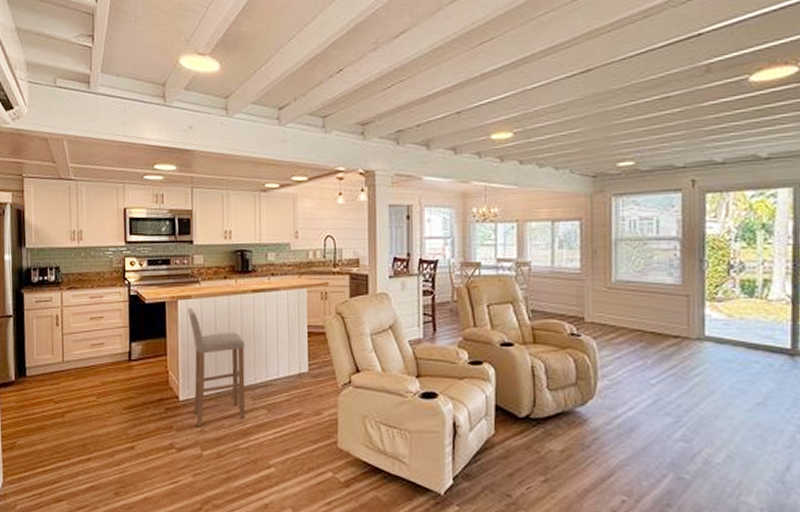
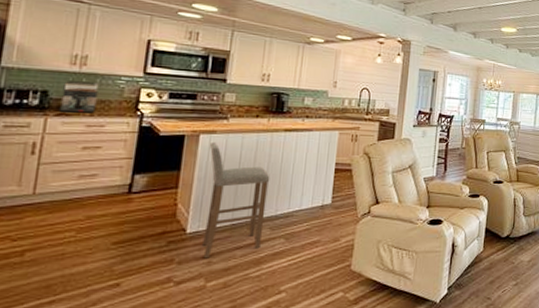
coffee maker: none [69,254,95,286] -> present [58,79,99,113]

